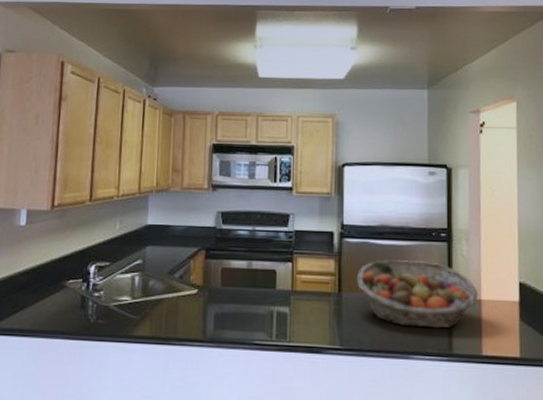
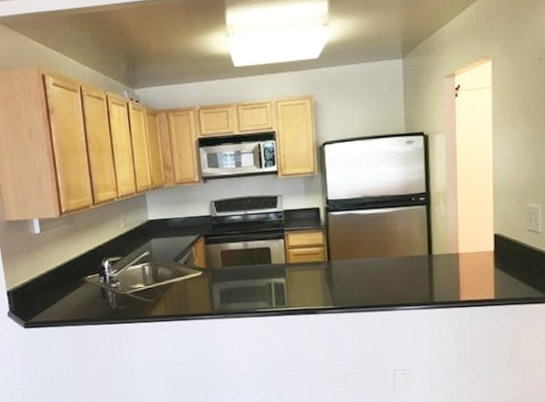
fruit basket: present [356,260,479,329] -> none [343,225,457,284]

